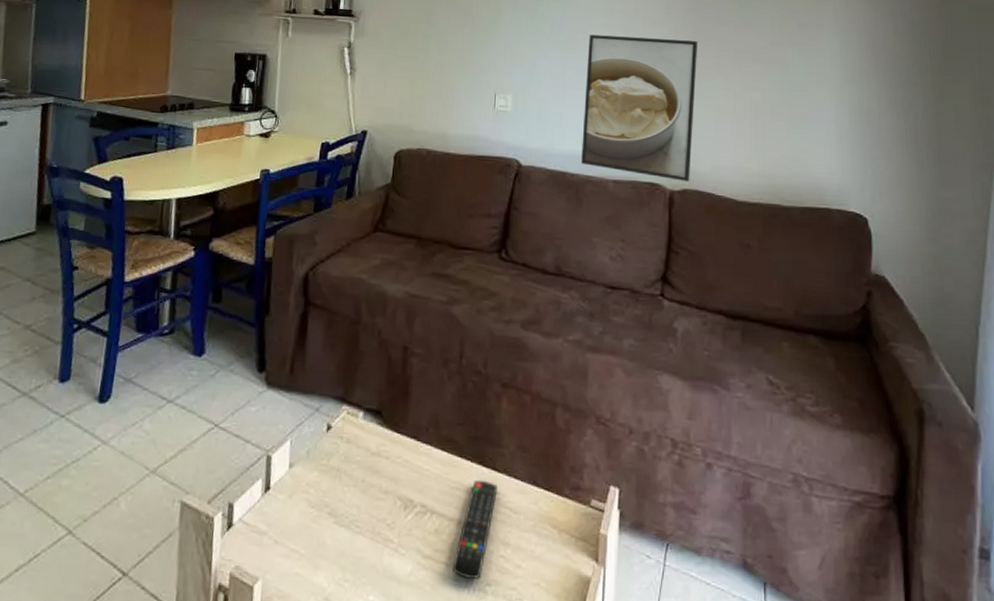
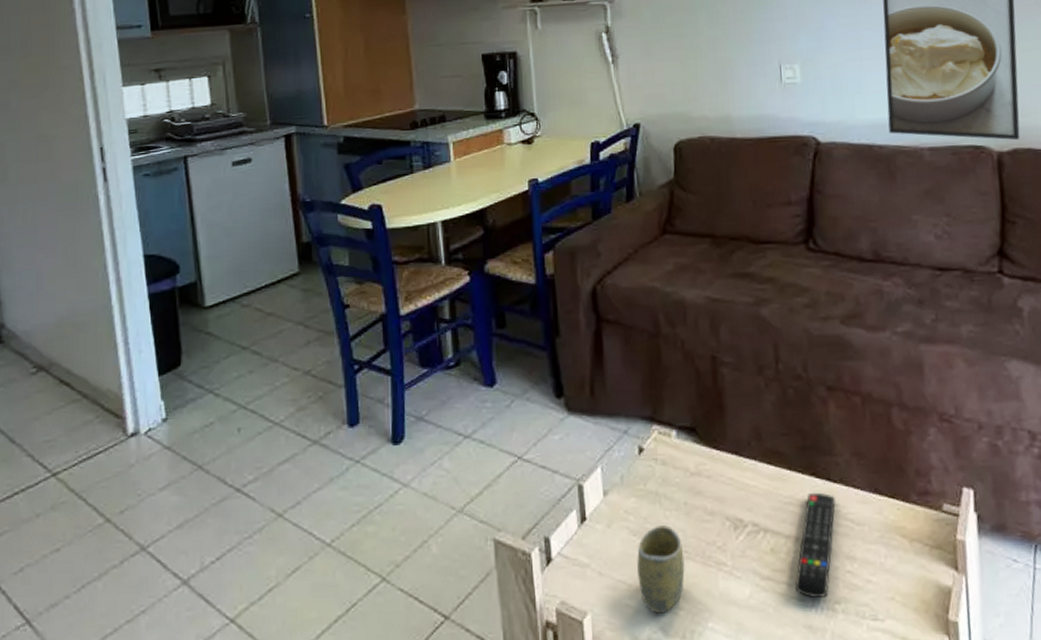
cup: none [310,500,356,584] -> present [637,525,685,614]

